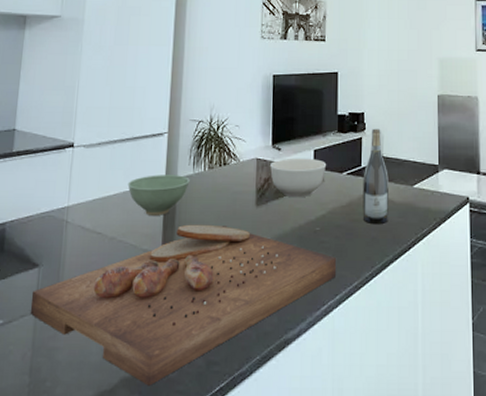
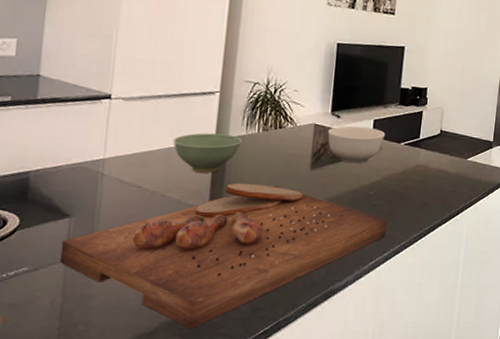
wine bottle: present [362,128,388,225] -> none [416,103,445,192]

